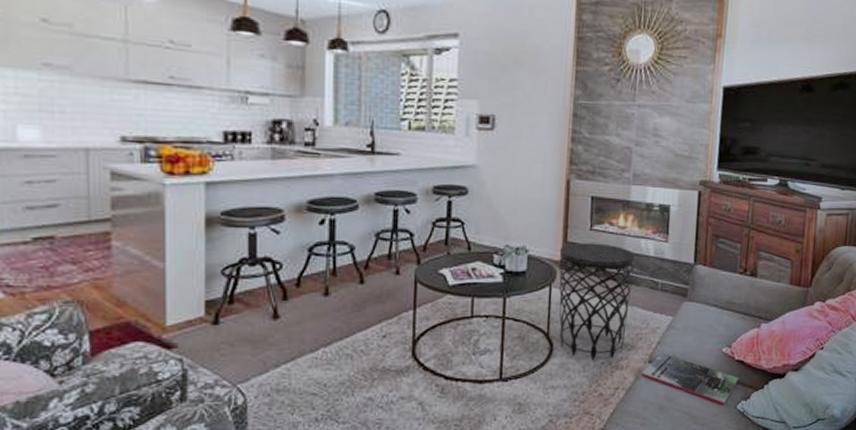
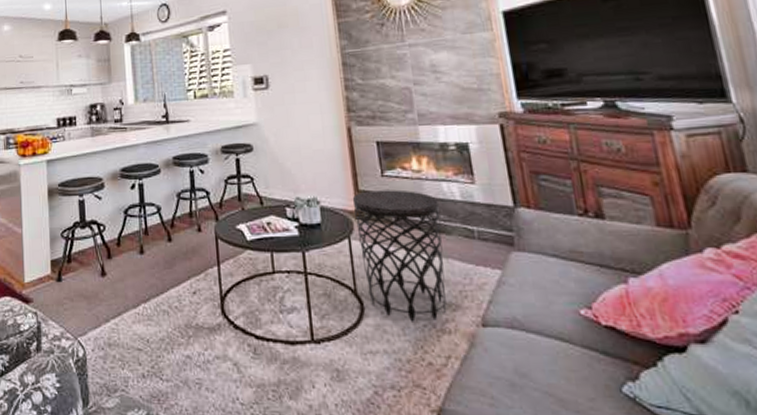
magazine: present [641,353,738,405] -> none [475,314,614,386]

